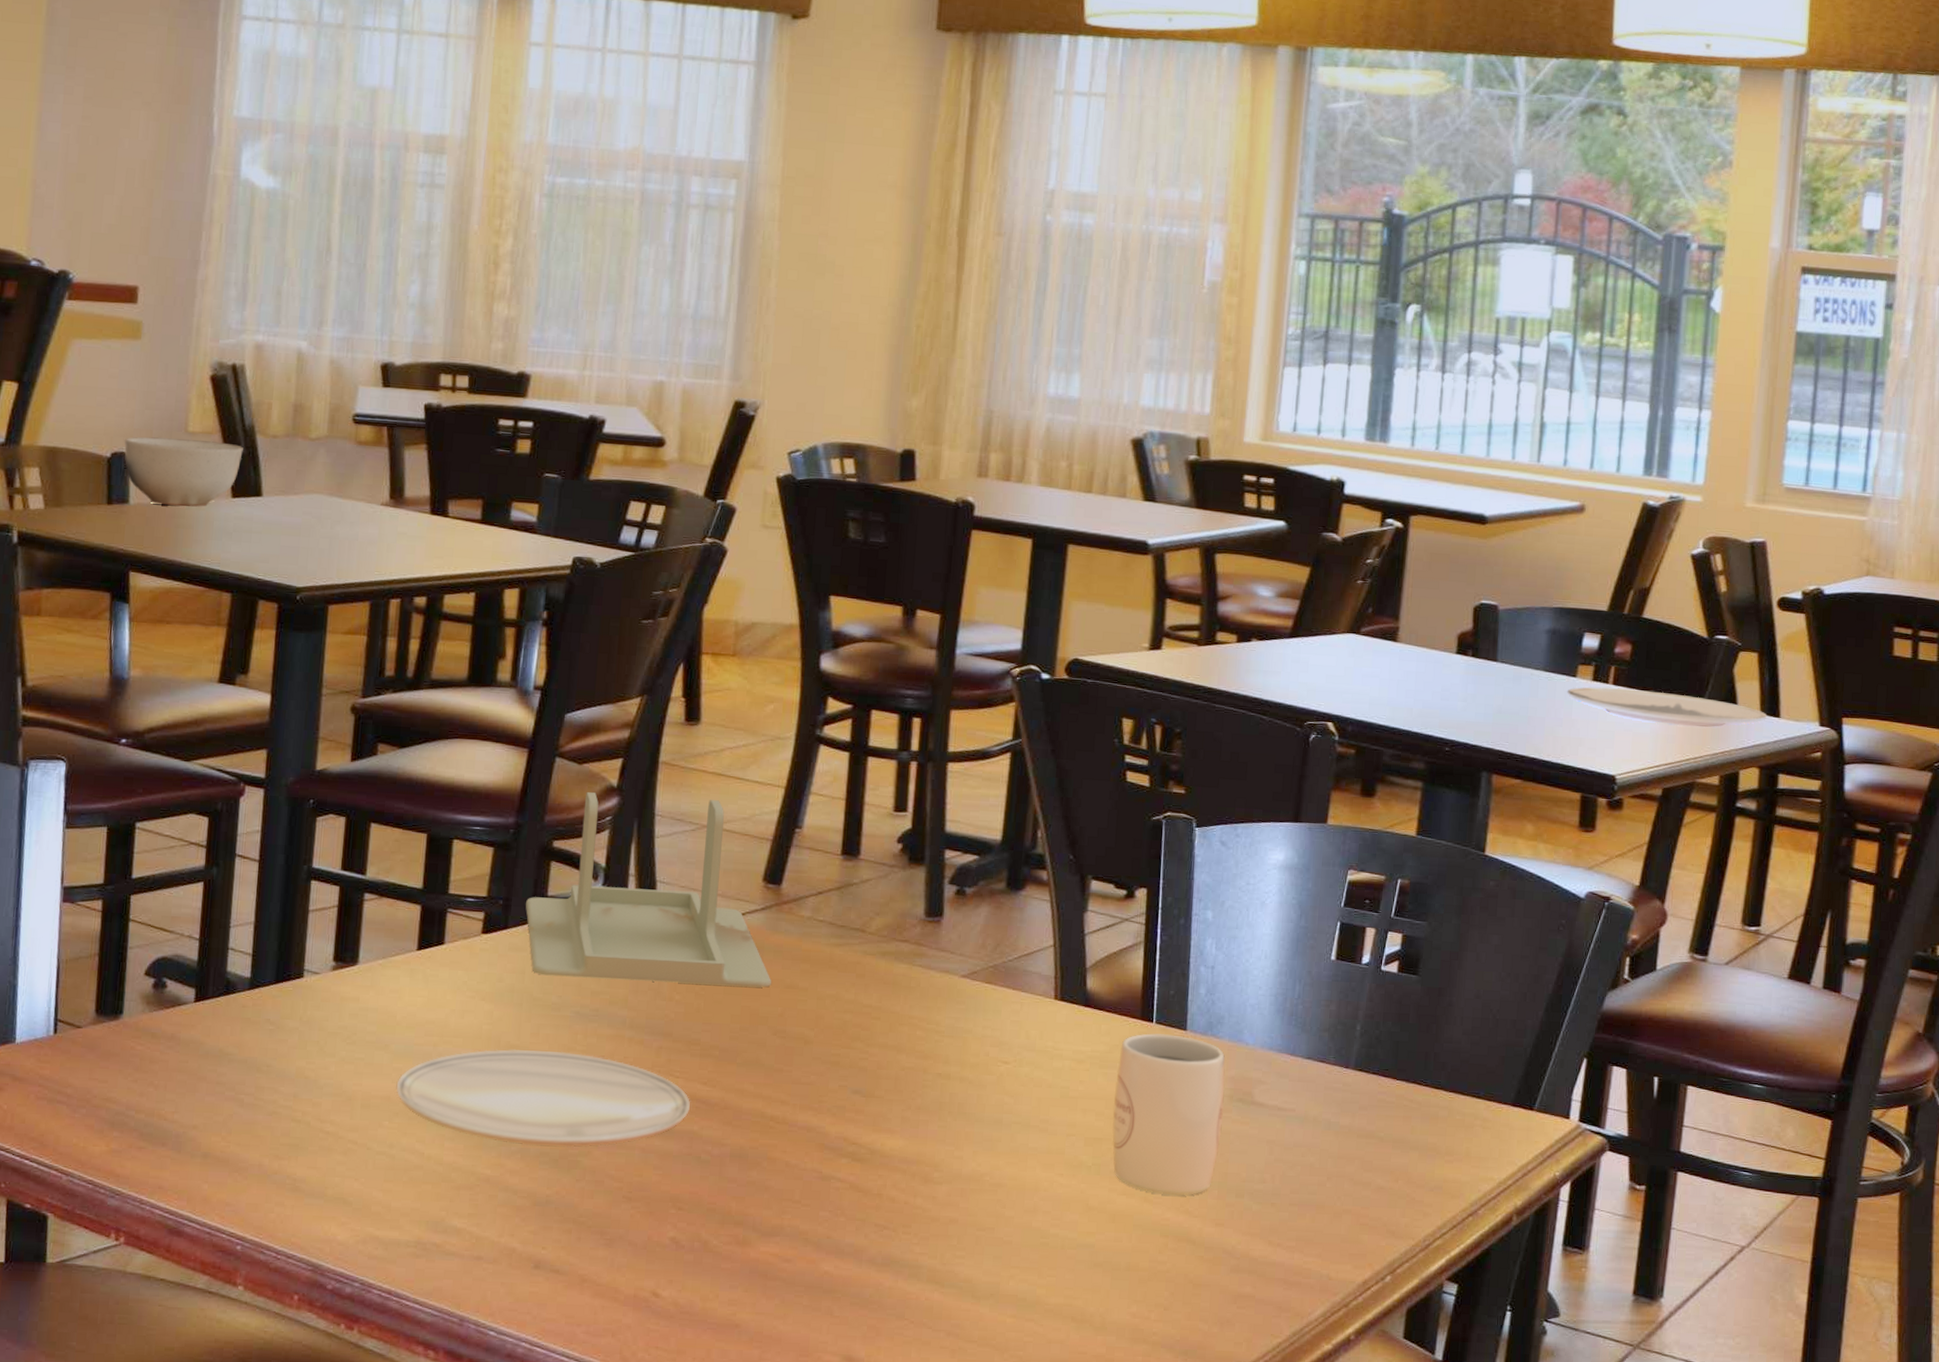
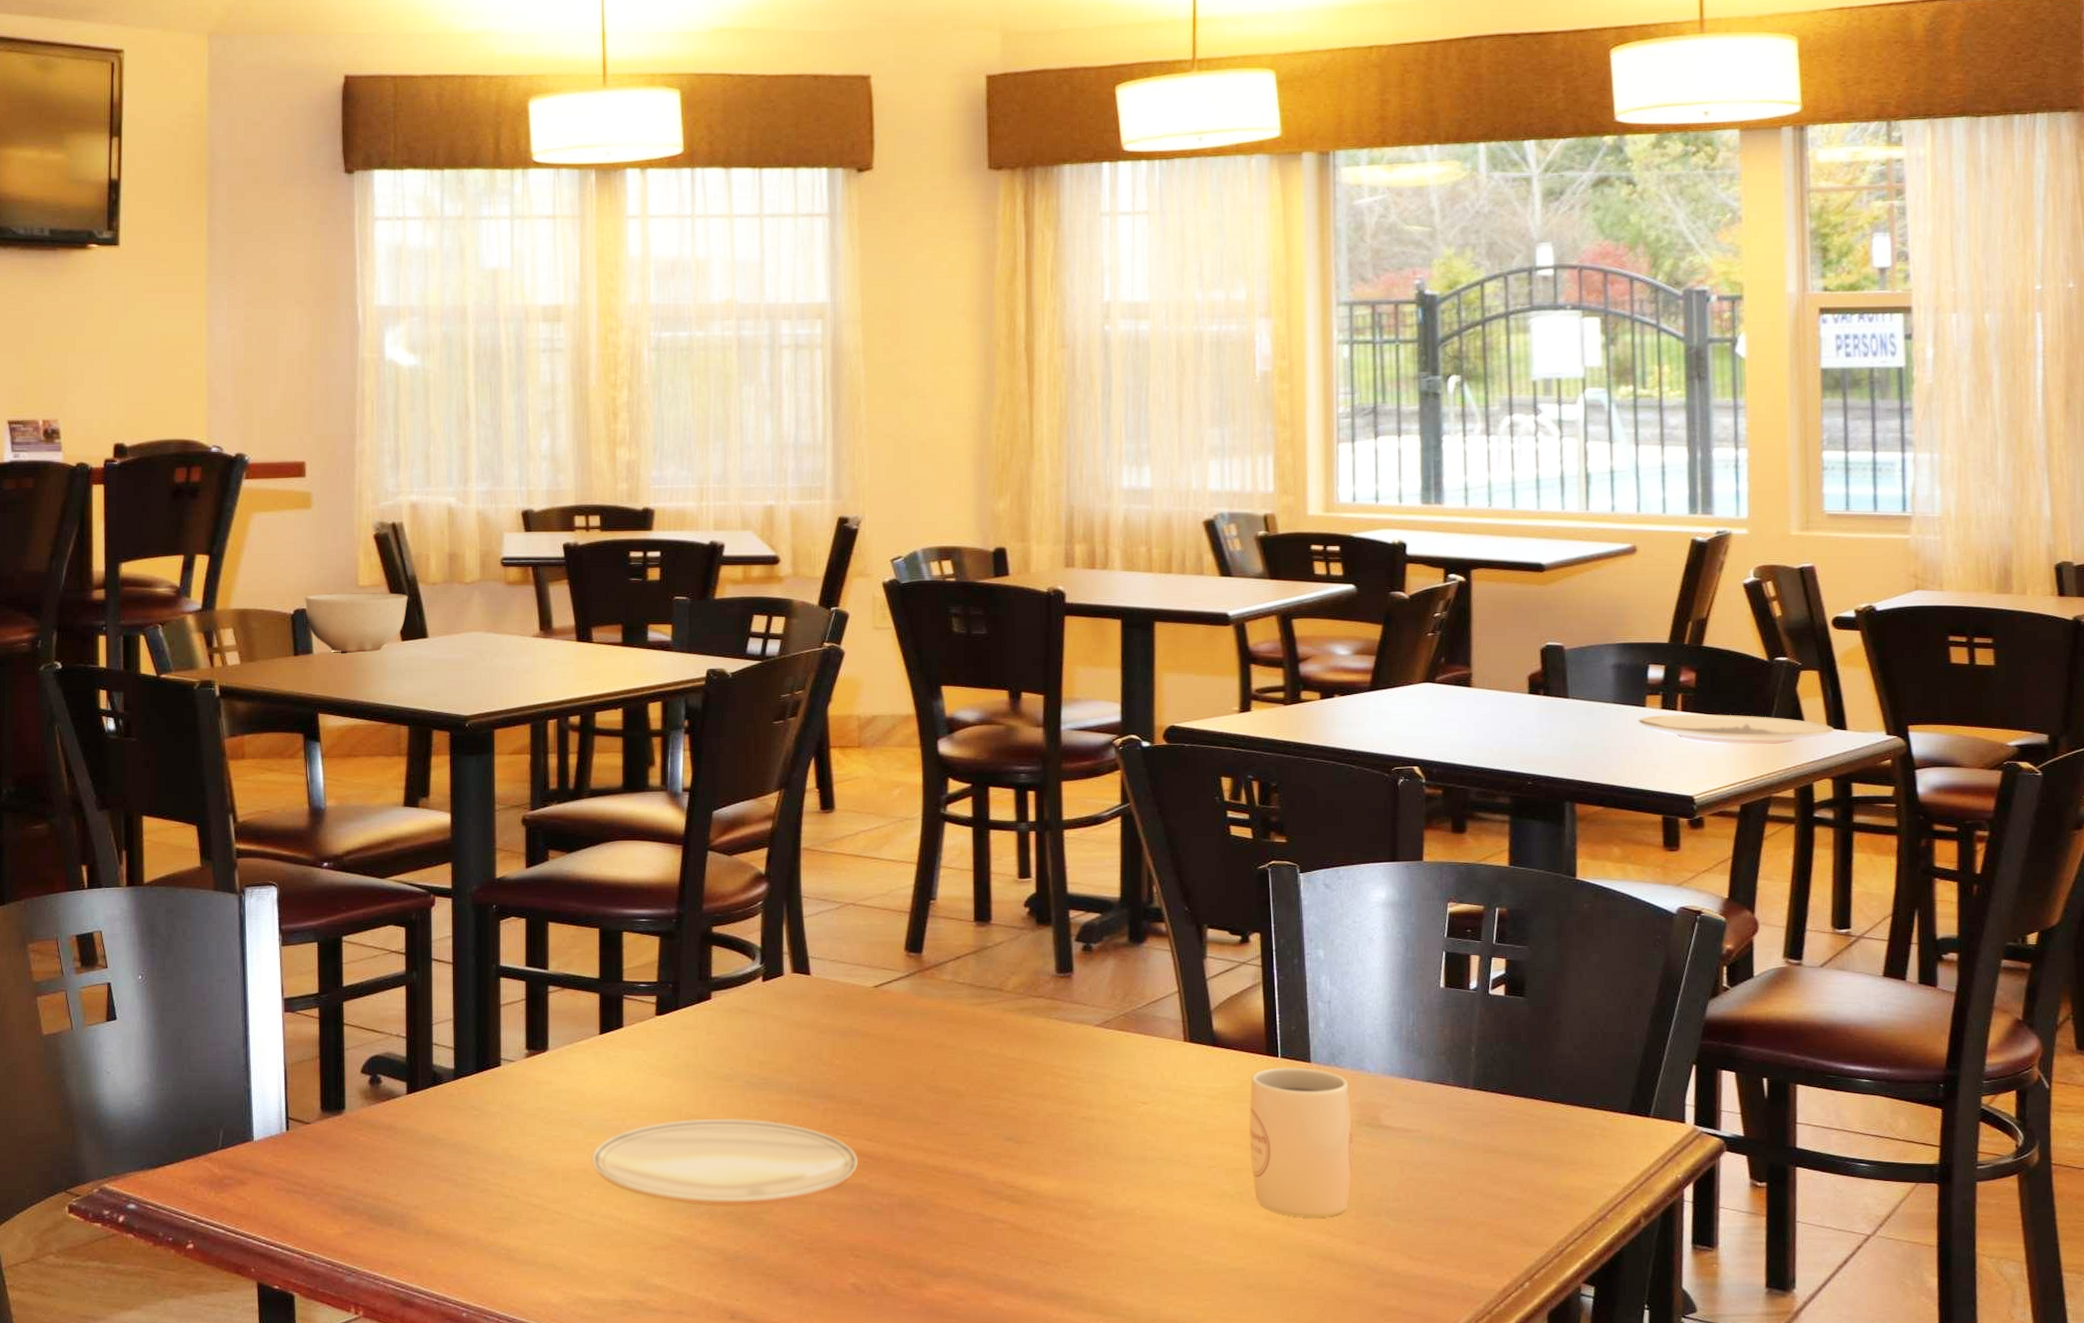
napkin holder: present [525,792,772,988] -> none [692,880,922,1050]

